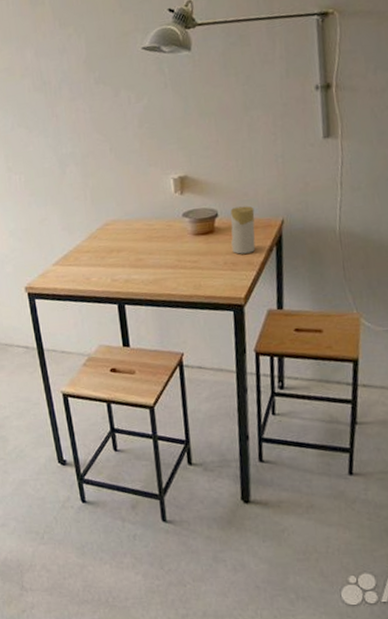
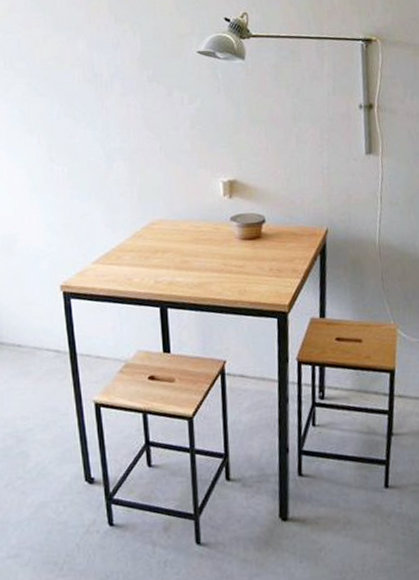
candle: present [230,206,256,254] -> none [277,214,301,261]

